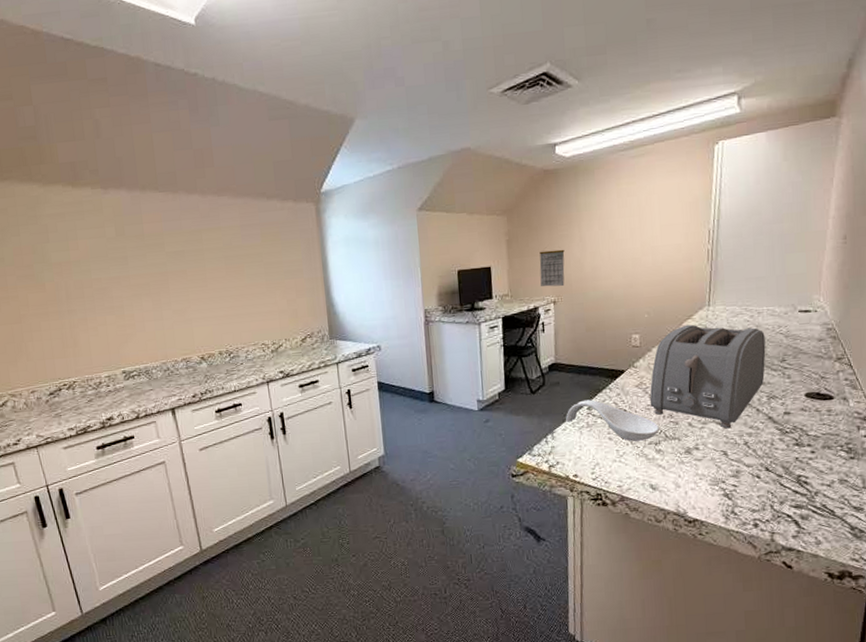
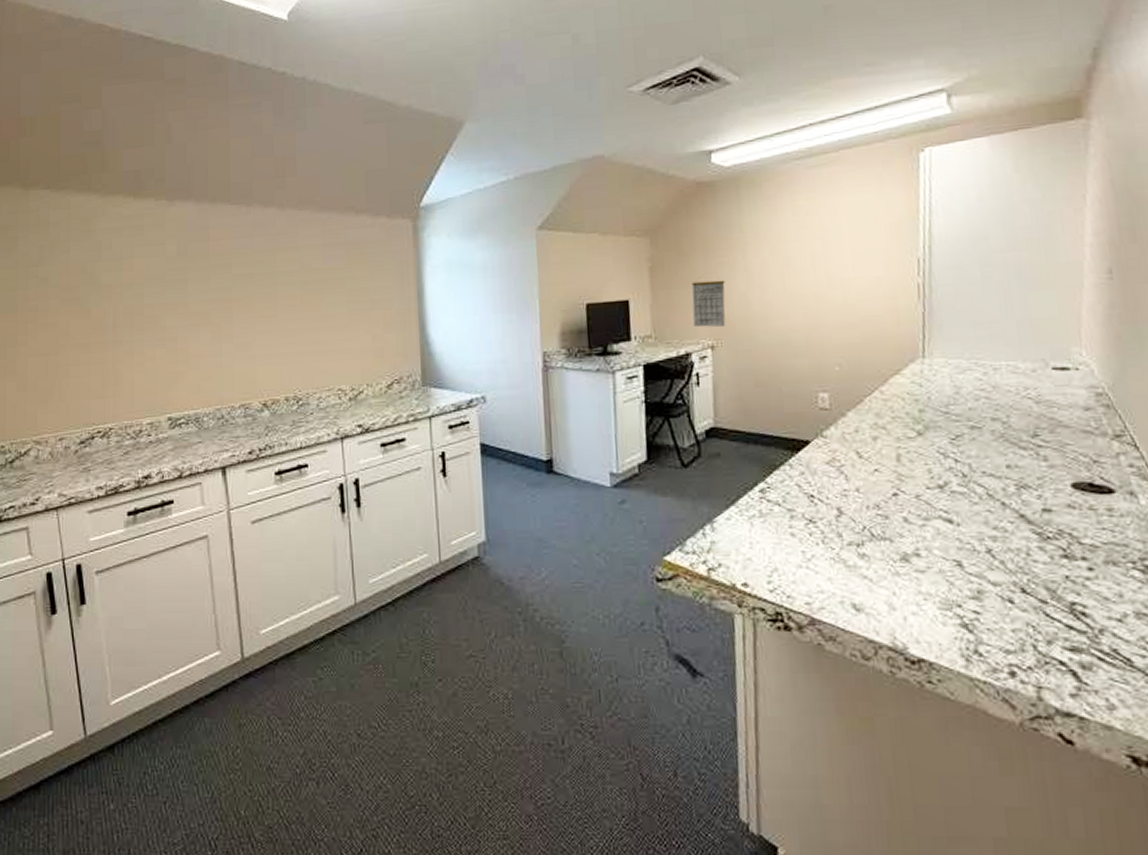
spoon rest: present [566,399,660,441] -> none [730,479,863,540]
toaster: present [649,324,766,429] -> none [846,381,1010,529]

